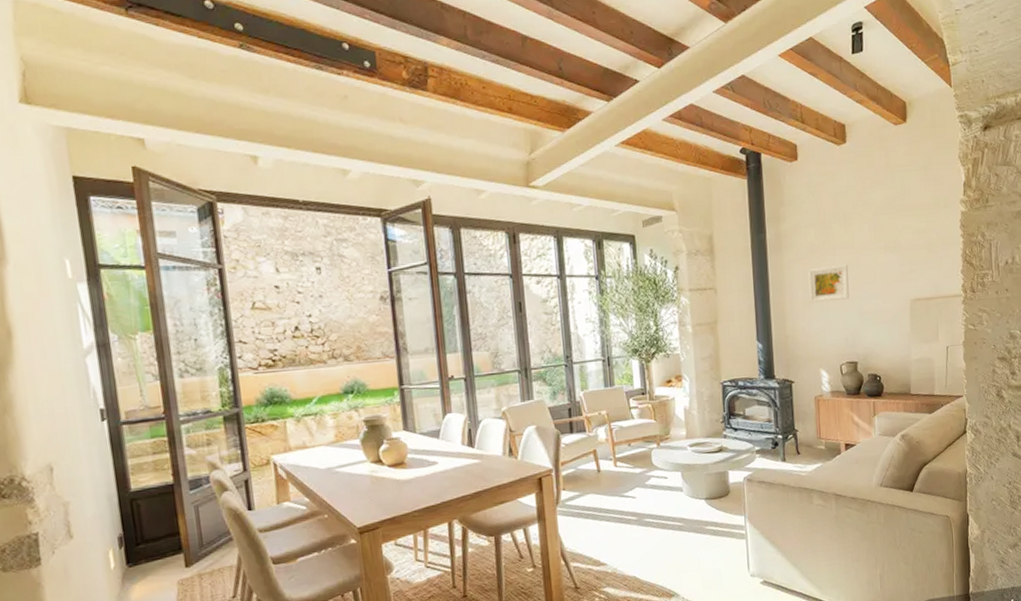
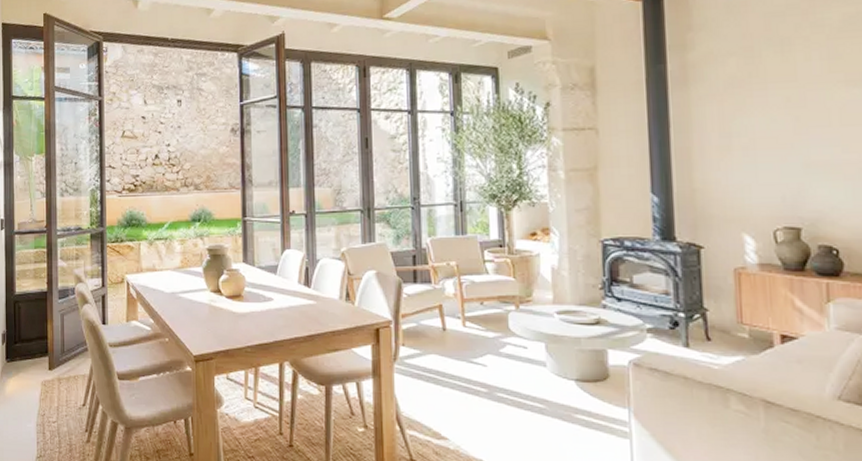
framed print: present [808,264,849,303] -> none [726,101,789,150]

